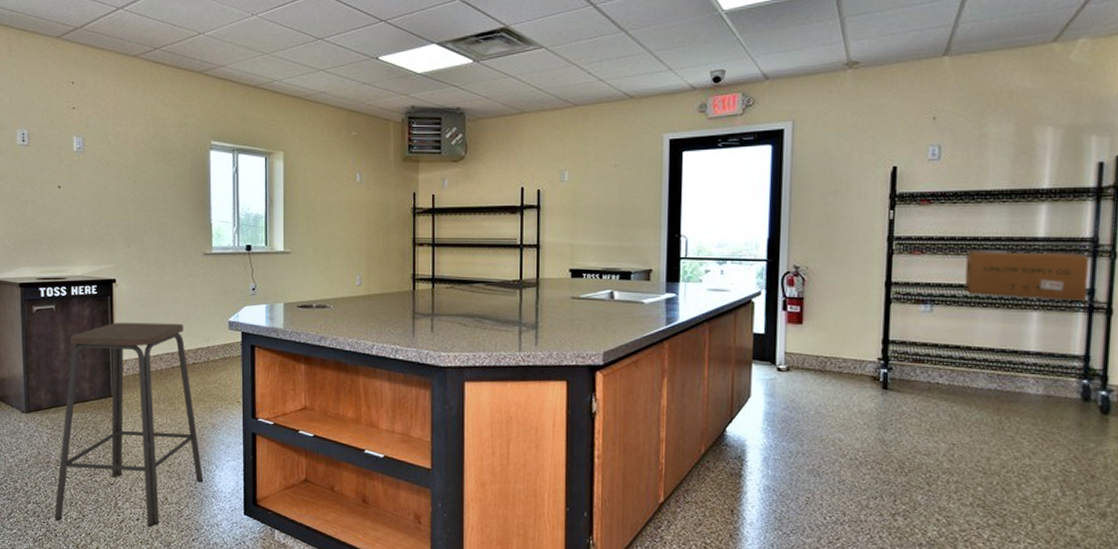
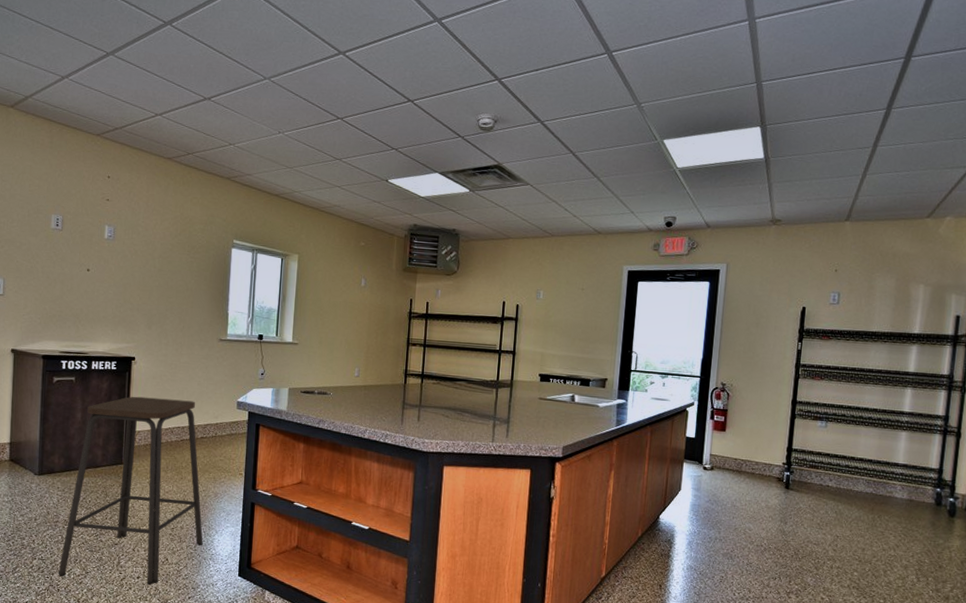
box: present [964,250,1089,302] -> none [852,378,946,426]

